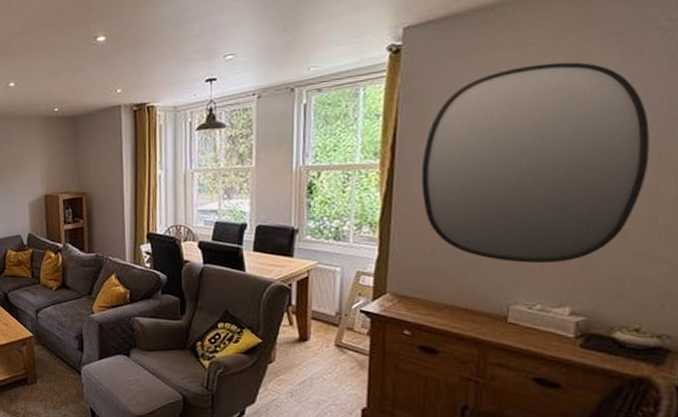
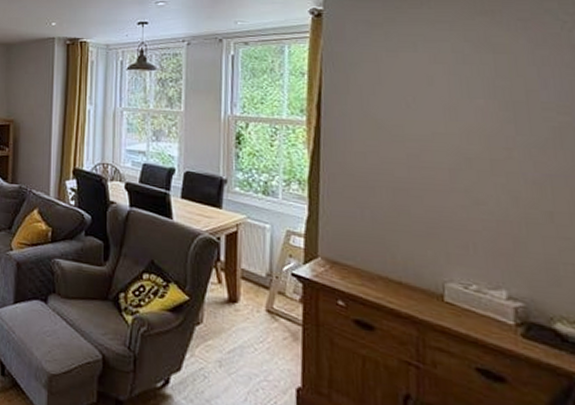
home mirror: present [421,62,649,263] -> none [347,41,567,241]

